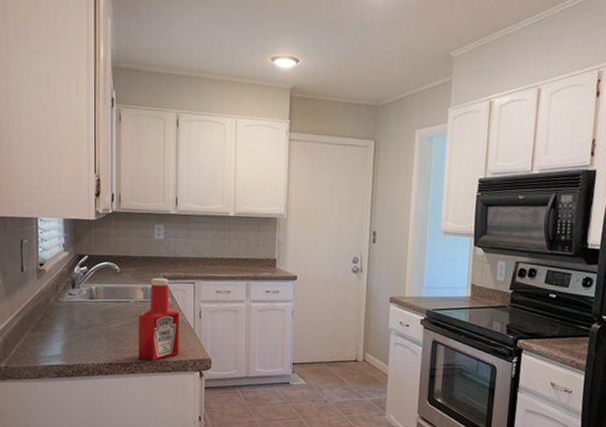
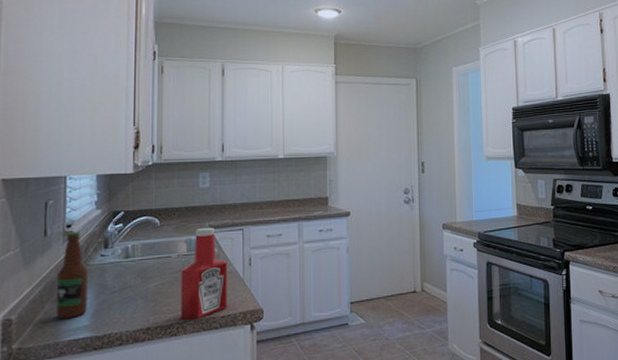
bottle: none [34,269,59,347] -> present [57,231,88,319]

